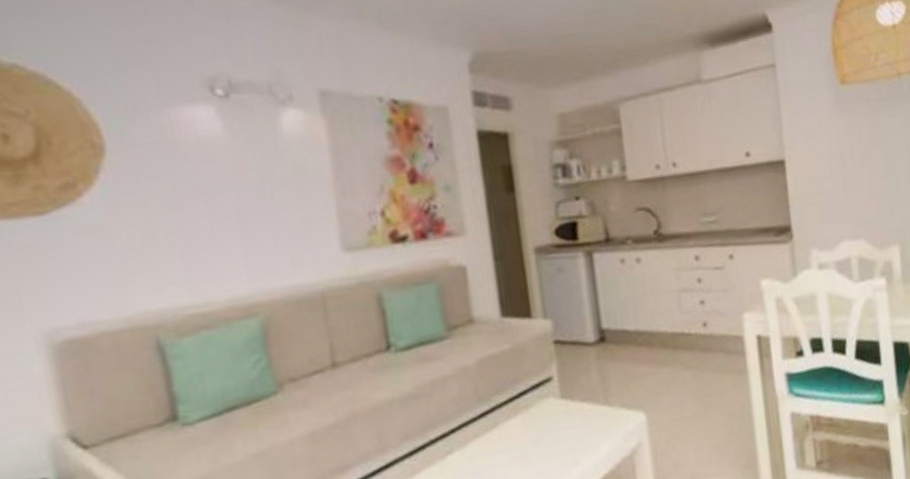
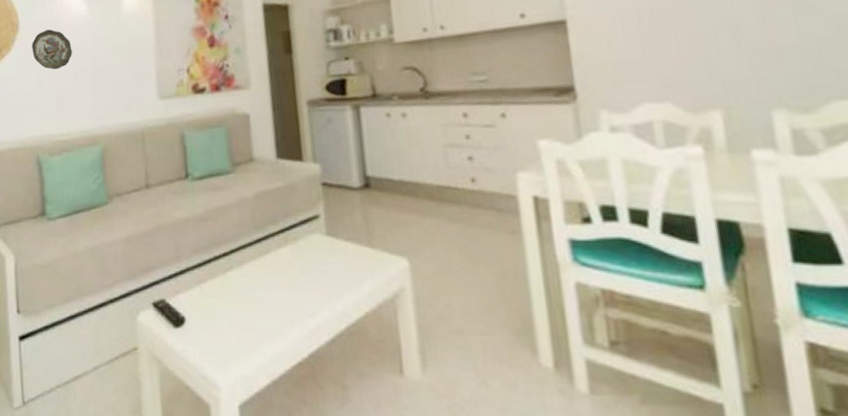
decorative plate: none [131,155,204,215] -> present [31,29,72,70]

